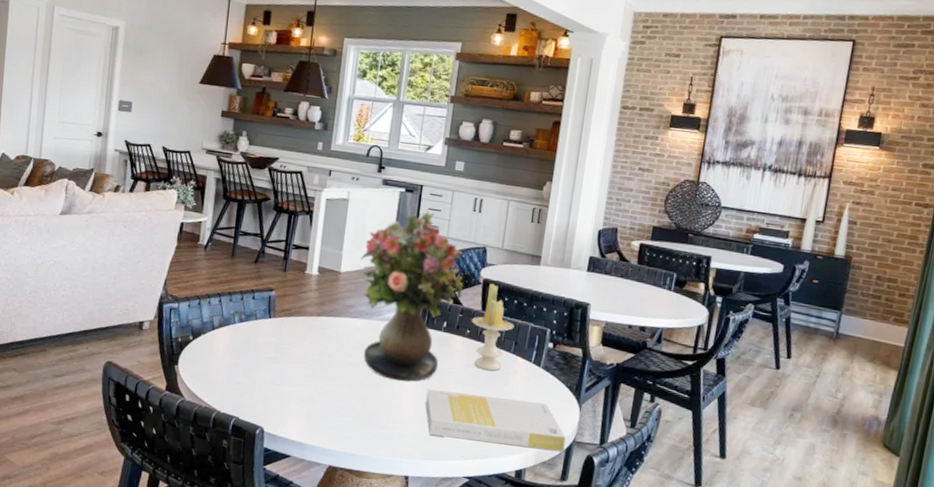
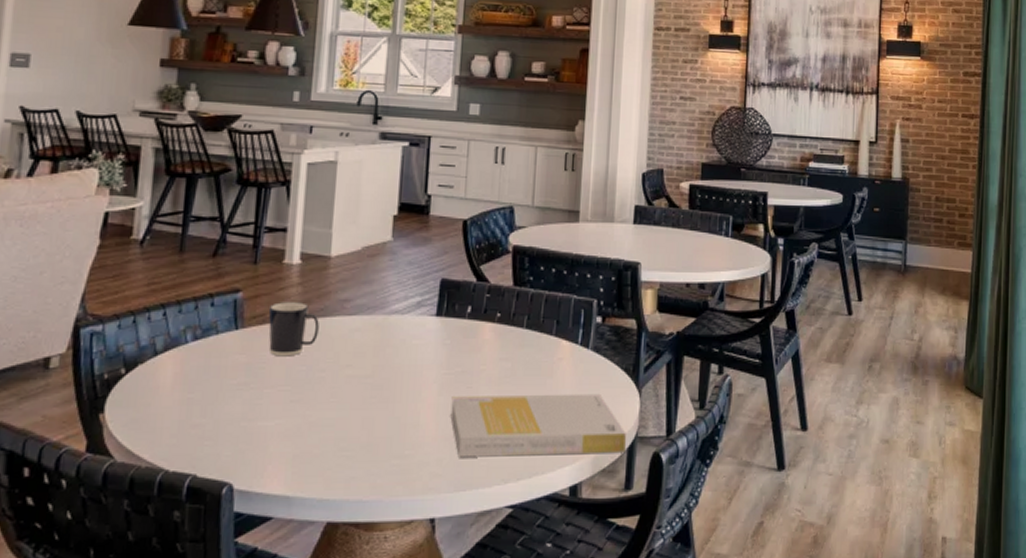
mug: none [292,302,330,343] -> present [268,302,319,357]
bouquet: present [361,209,463,381] -> none [357,166,488,390]
candle: present [471,283,514,371] -> none [501,250,554,361]

